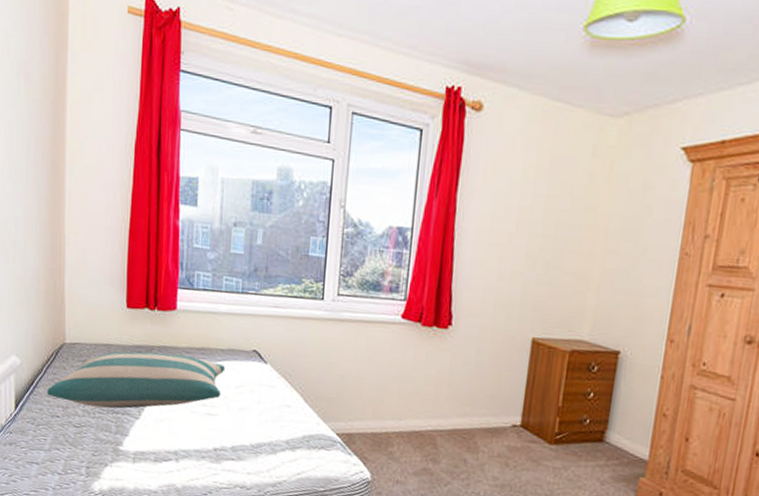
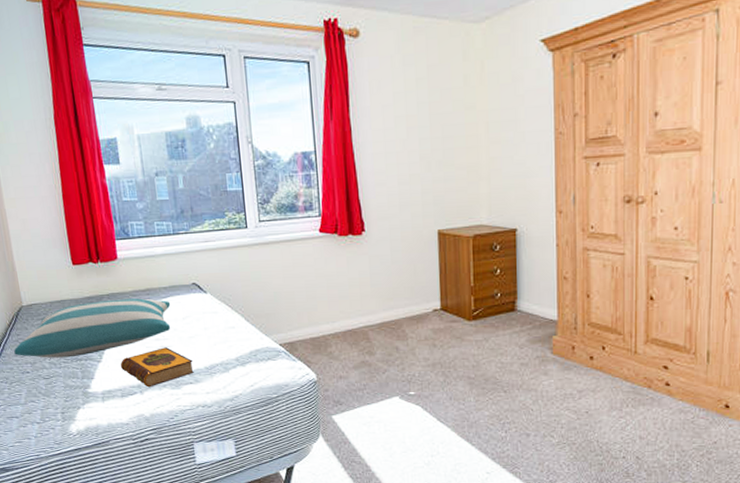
hardback book: none [159,414,239,457] -> present [120,347,194,388]

